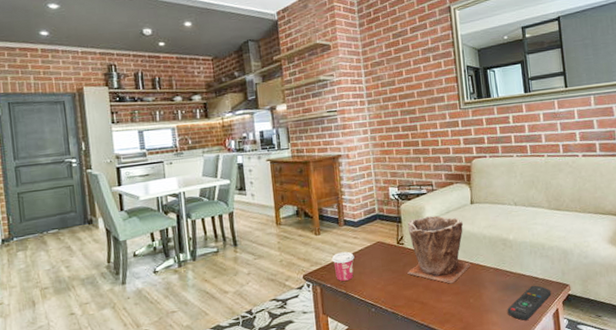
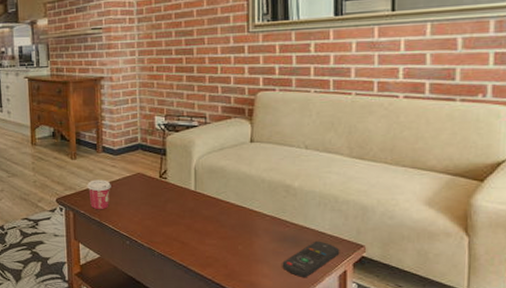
plant pot: present [407,215,471,284] -> none [168,151,244,227]

